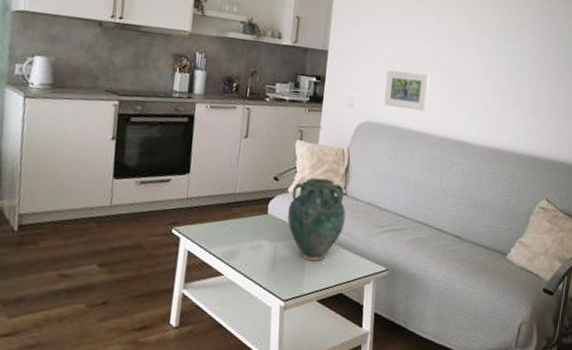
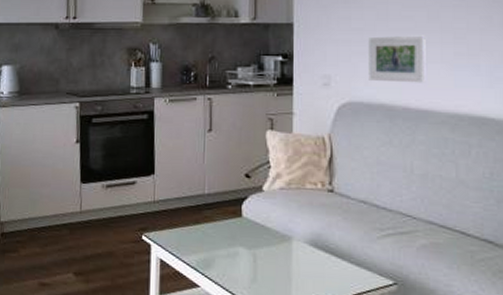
vase: present [287,177,346,262] -> none [264,172,335,273]

